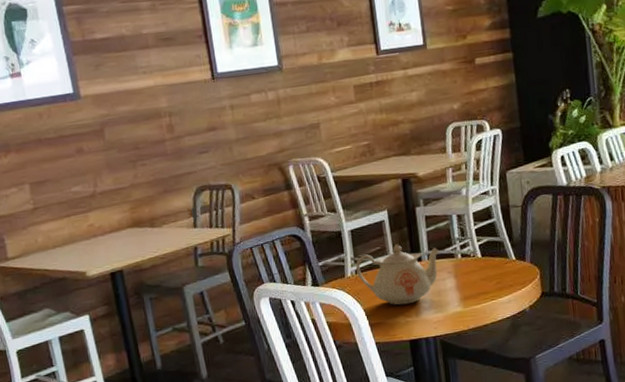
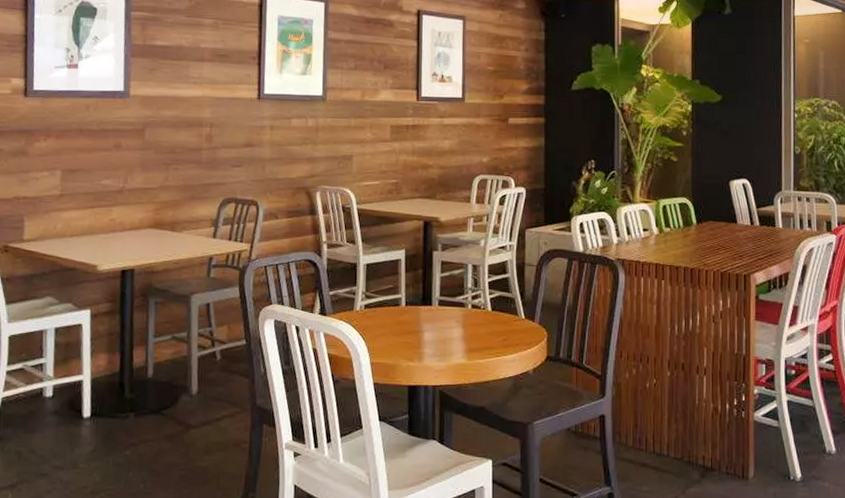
teapot: present [356,244,440,305] -> none [366,284,451,348]

